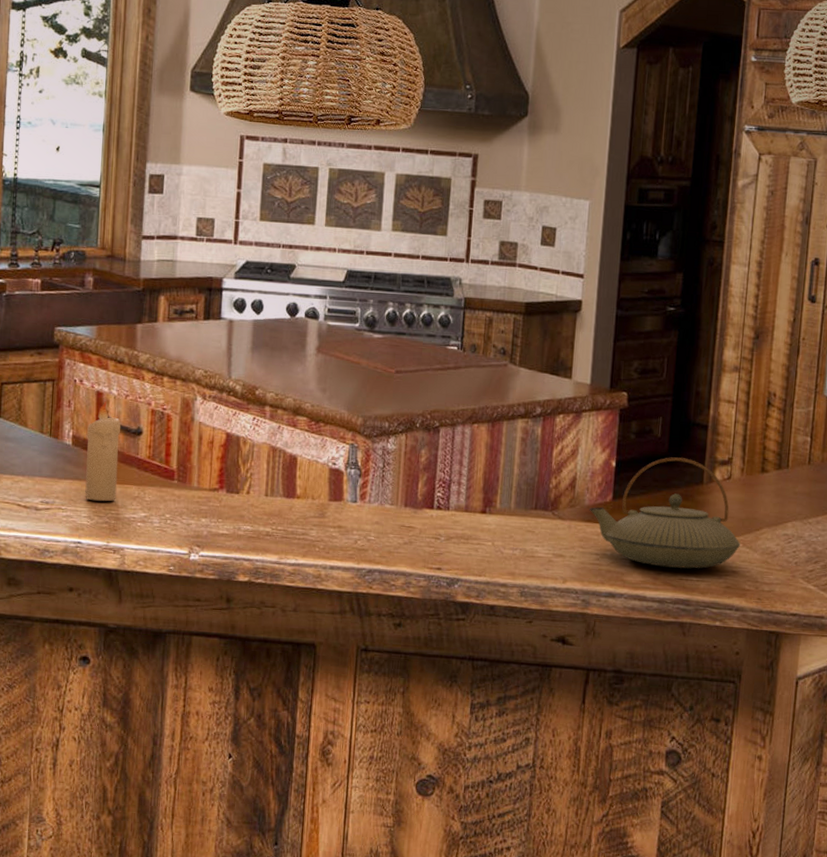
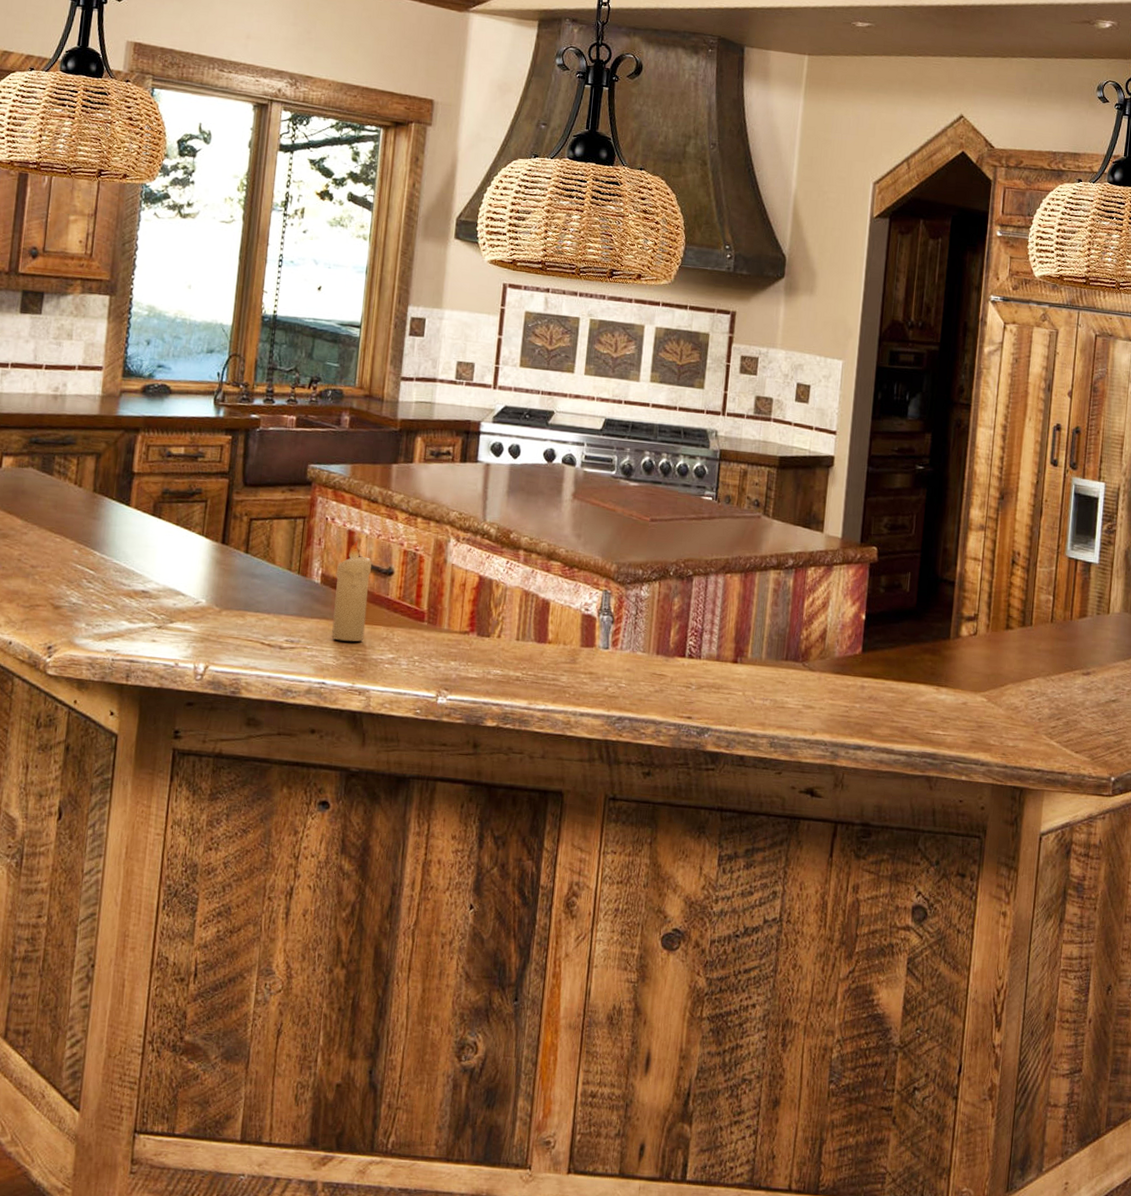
teapot: present [589,457,741,569] -> none [839,612,986,723]

